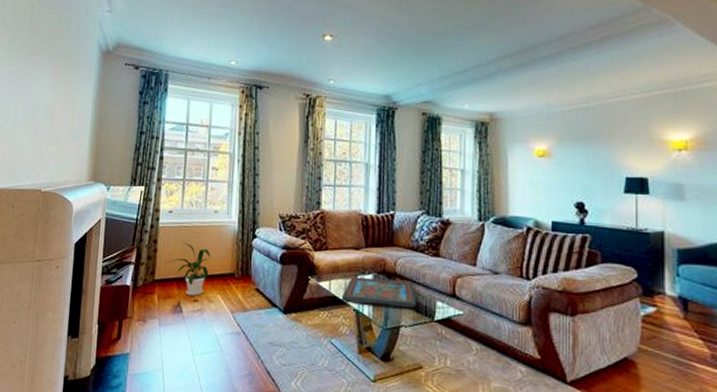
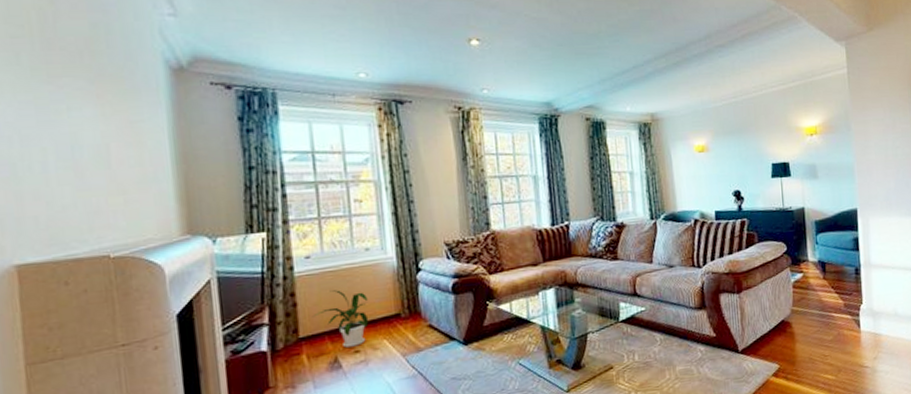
religious icon: present [342,276,417,309] -> none [525,288,601,321]

